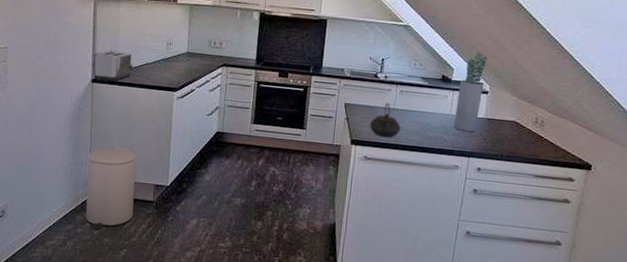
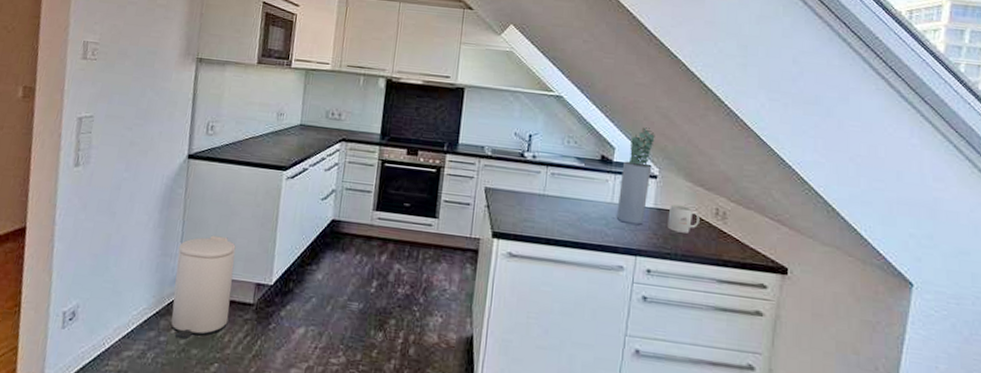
toaster: present [93,51,134,81] -> none [190,121,238,158]
teapot: present [369,102,402,137] -> none [514,187,553,230]
mug: none [495,115,522,138] -> present [667,204,700,233]

